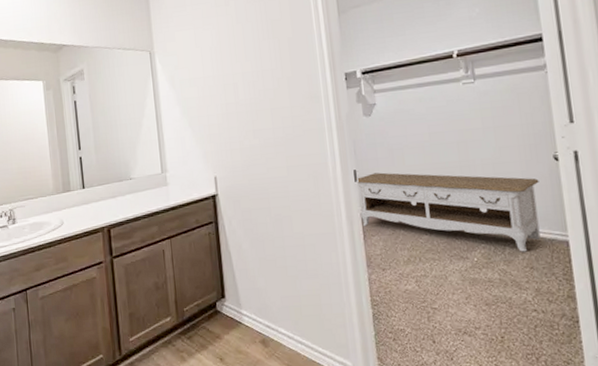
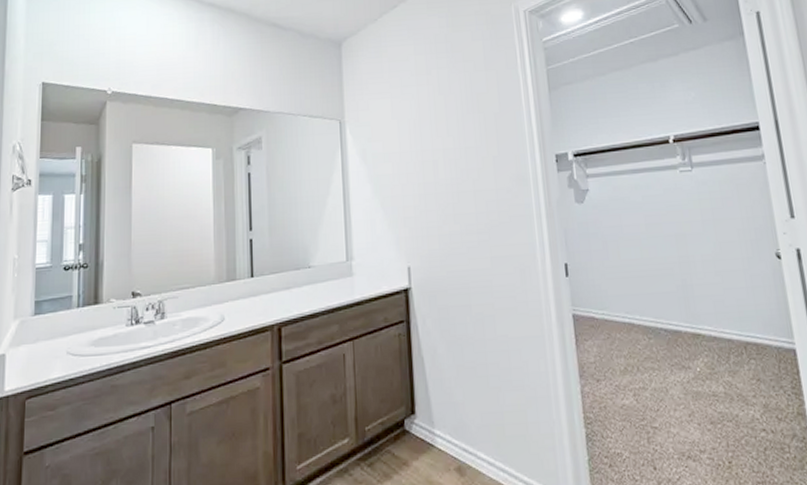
storage bench: present [356,172,541,252] -> none [567,267,766,362]

